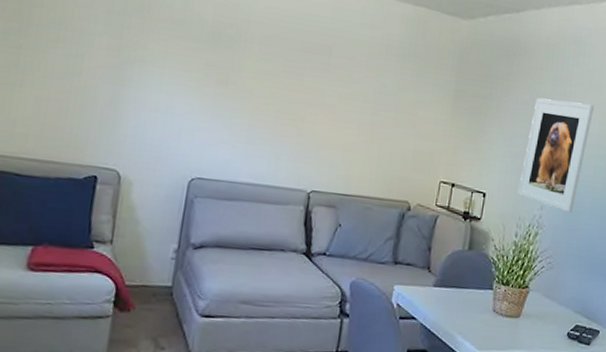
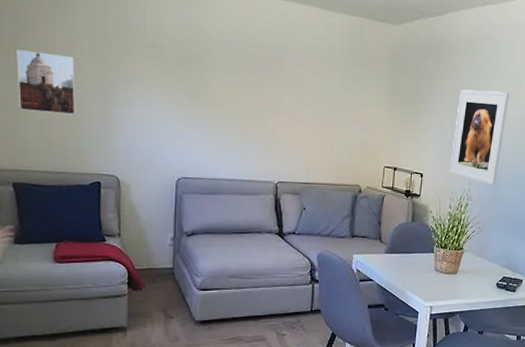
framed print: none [12,16,86,96] -> present [16,49,76,115]

